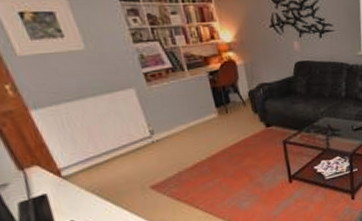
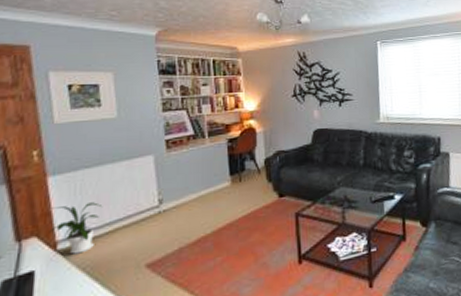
house plant: none [43,134,97,180] -> present [49,202,103,254]

